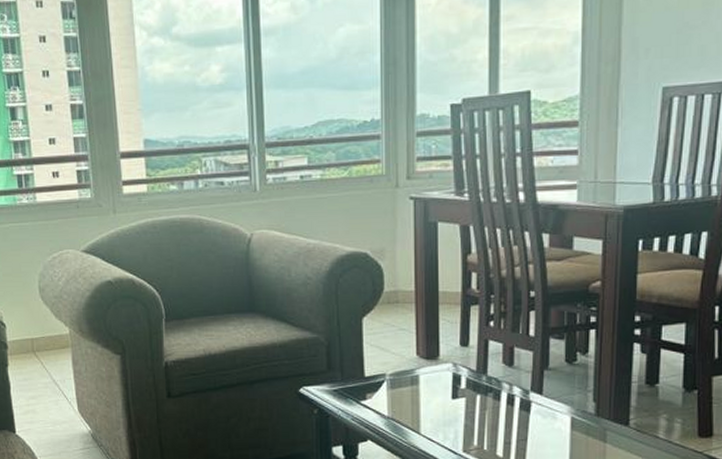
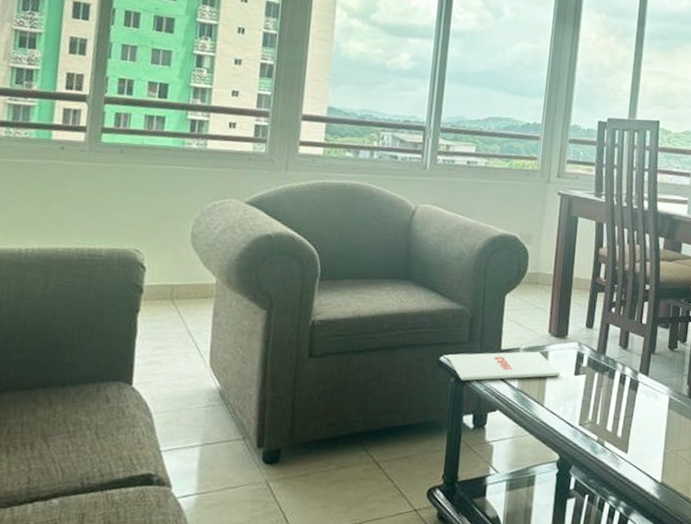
magazine: none [307,376,436,412] -> present [447,351,561,381]

